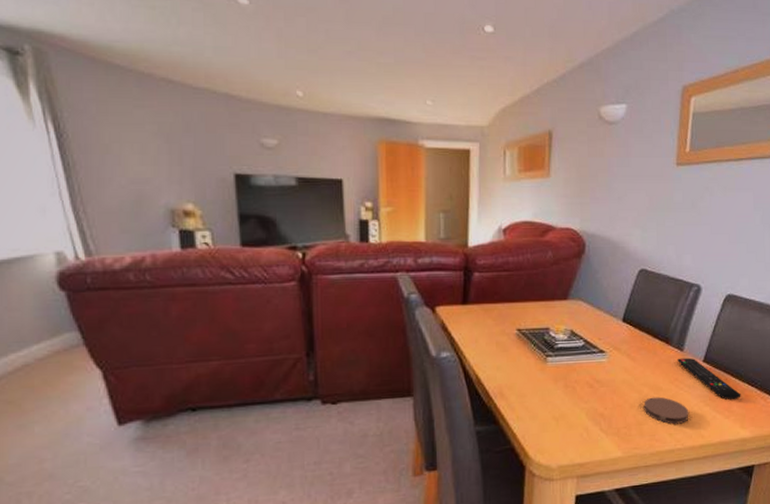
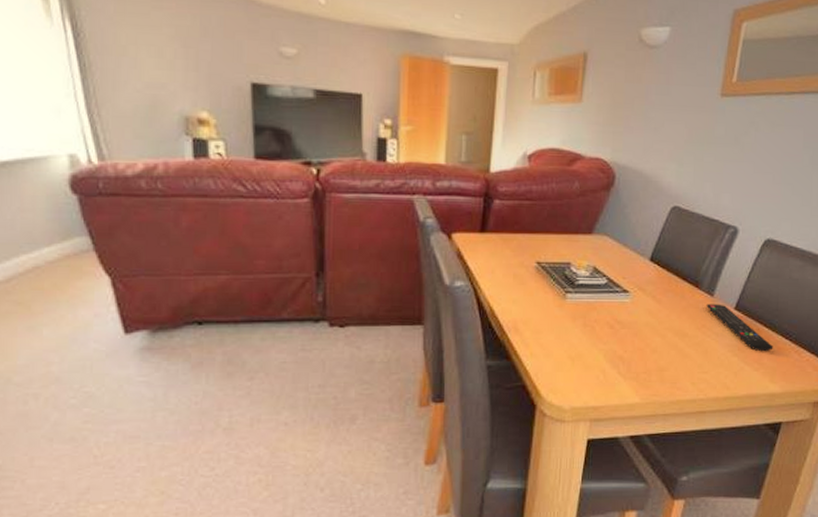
coaster: present [644,397,689,424] -> none [666,343,715,373]

